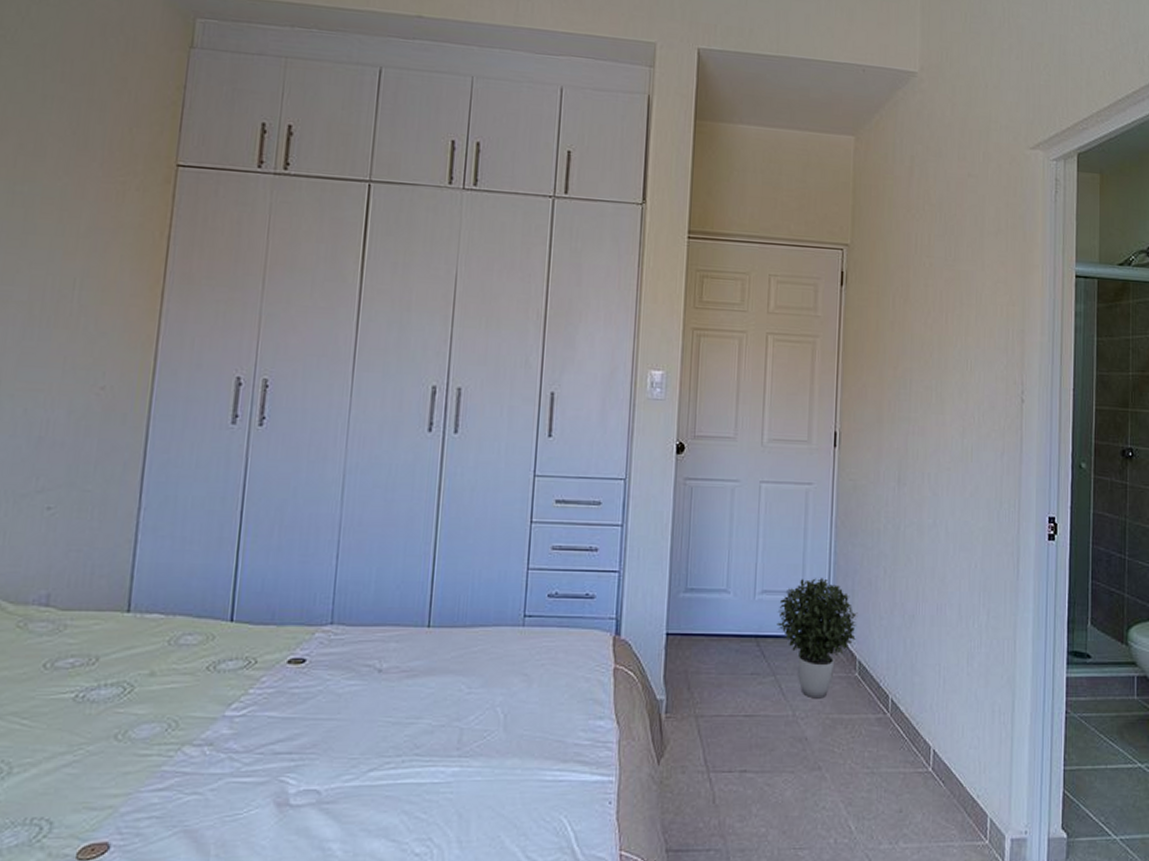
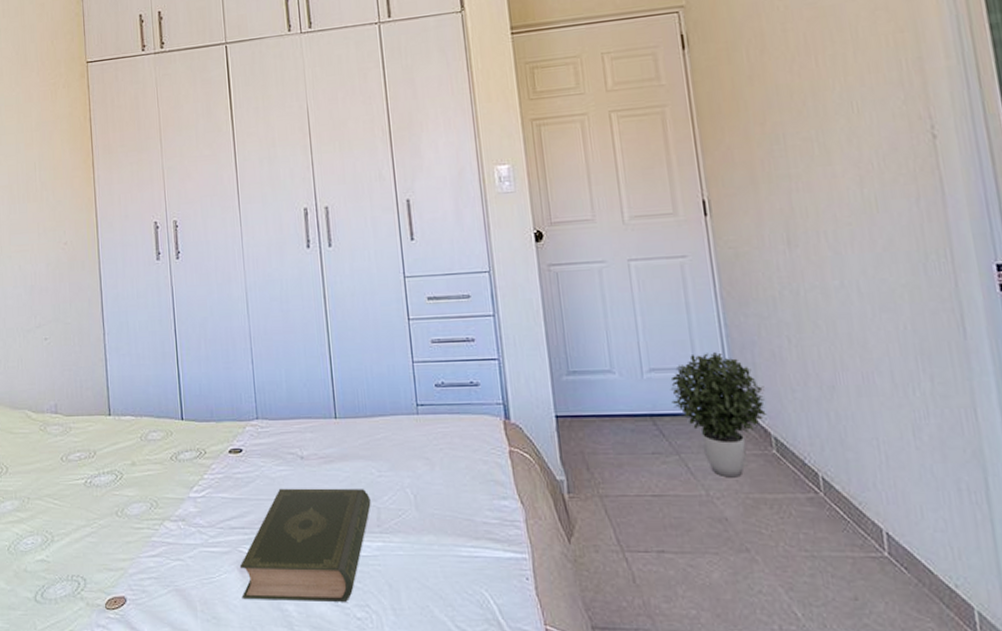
book: none [273,706,454,838] -> present [239,488,371,602]

